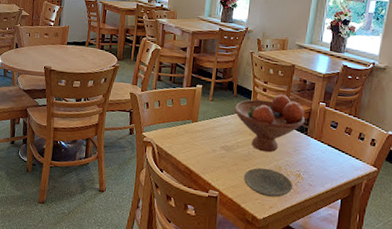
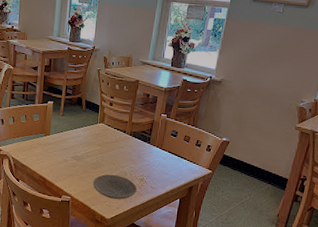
fruit bowl: present [234,95,305,153] -> none [83,108,148,160]

